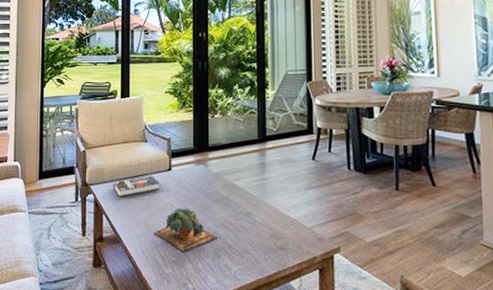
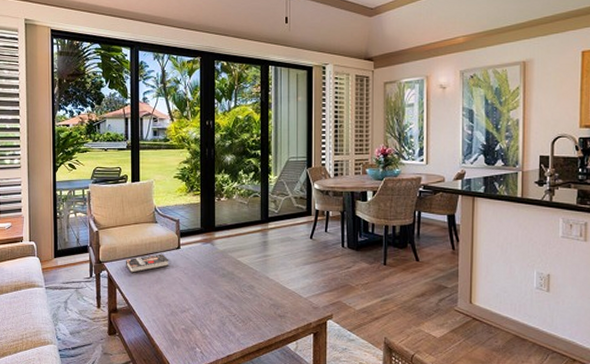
succulent plant: present [154,207,217,251] -> none [165,281,223,320]

